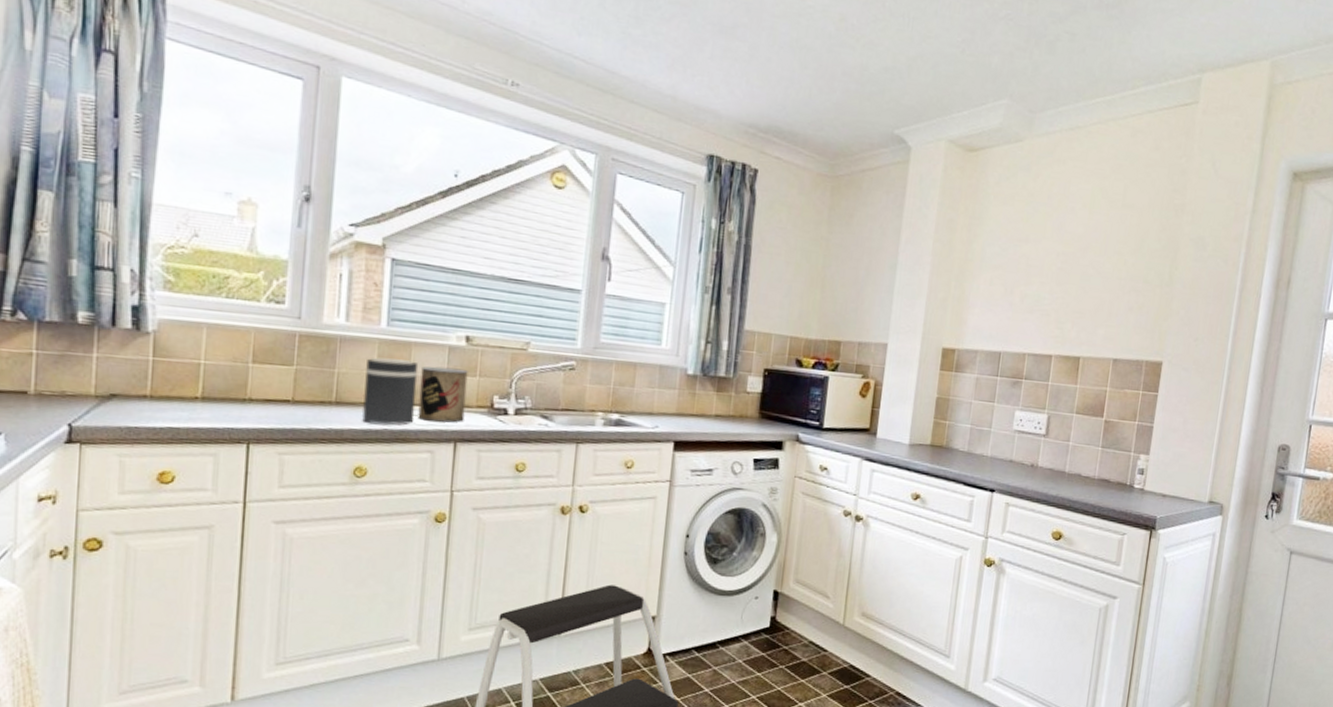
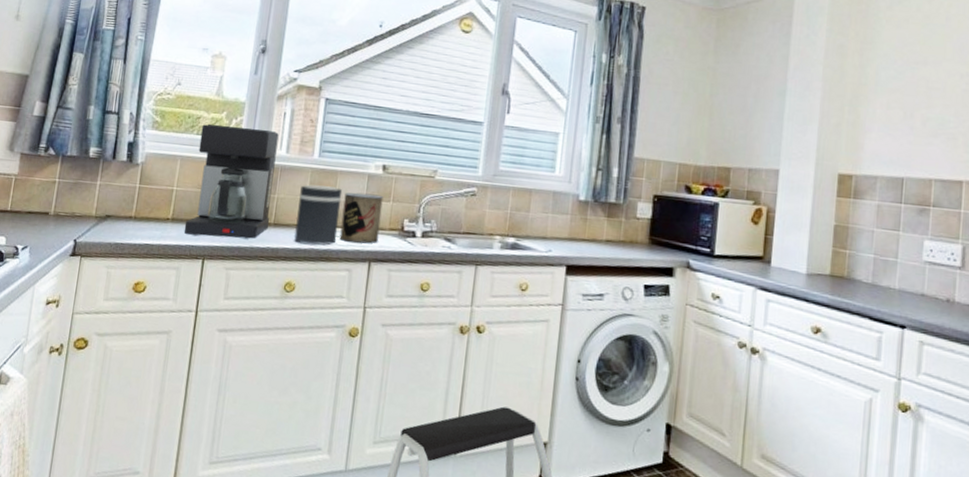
coffee maker: none [219,285,335,420] -> present [184,123,279,239]

